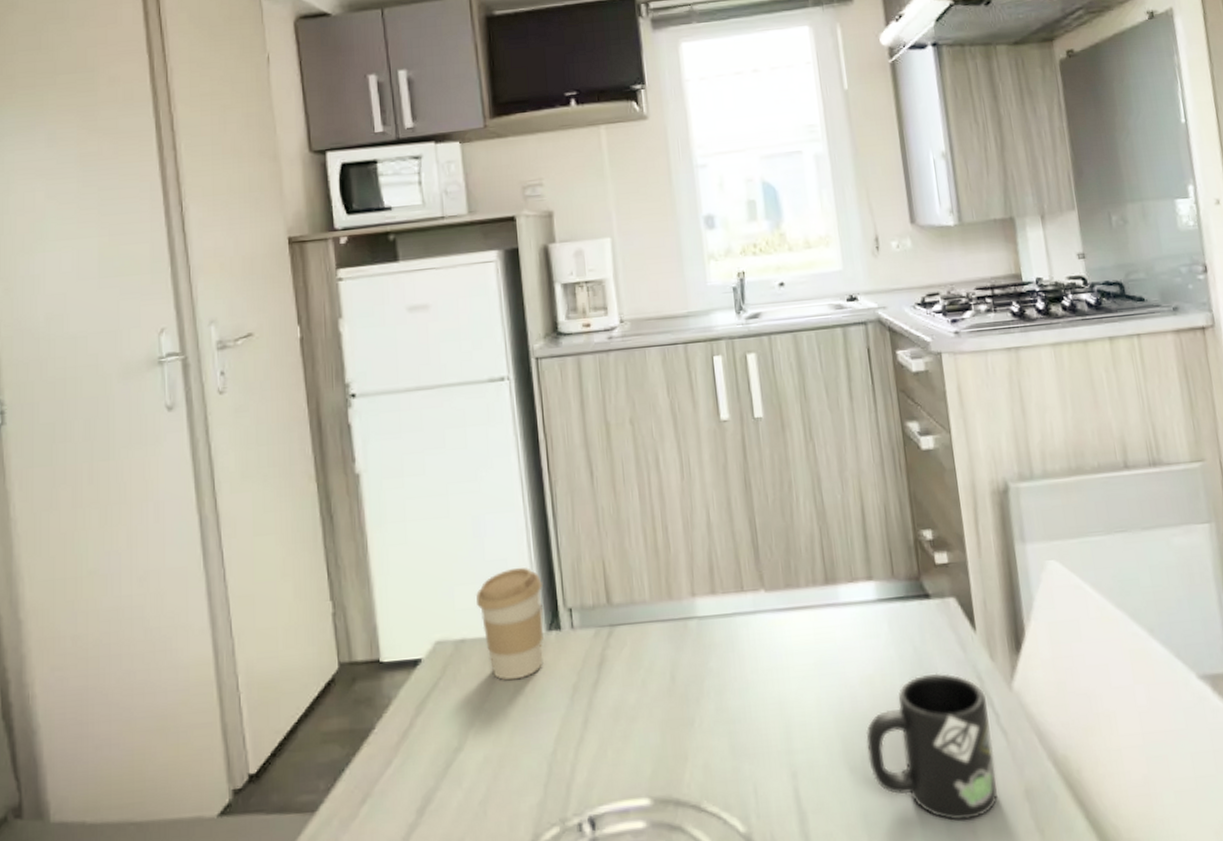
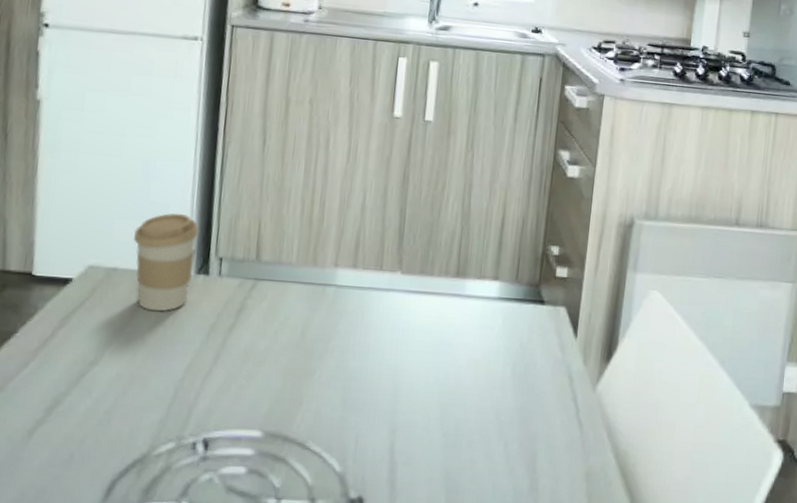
mug: present [865,673,999,821] -> none [460,366,572,490]

